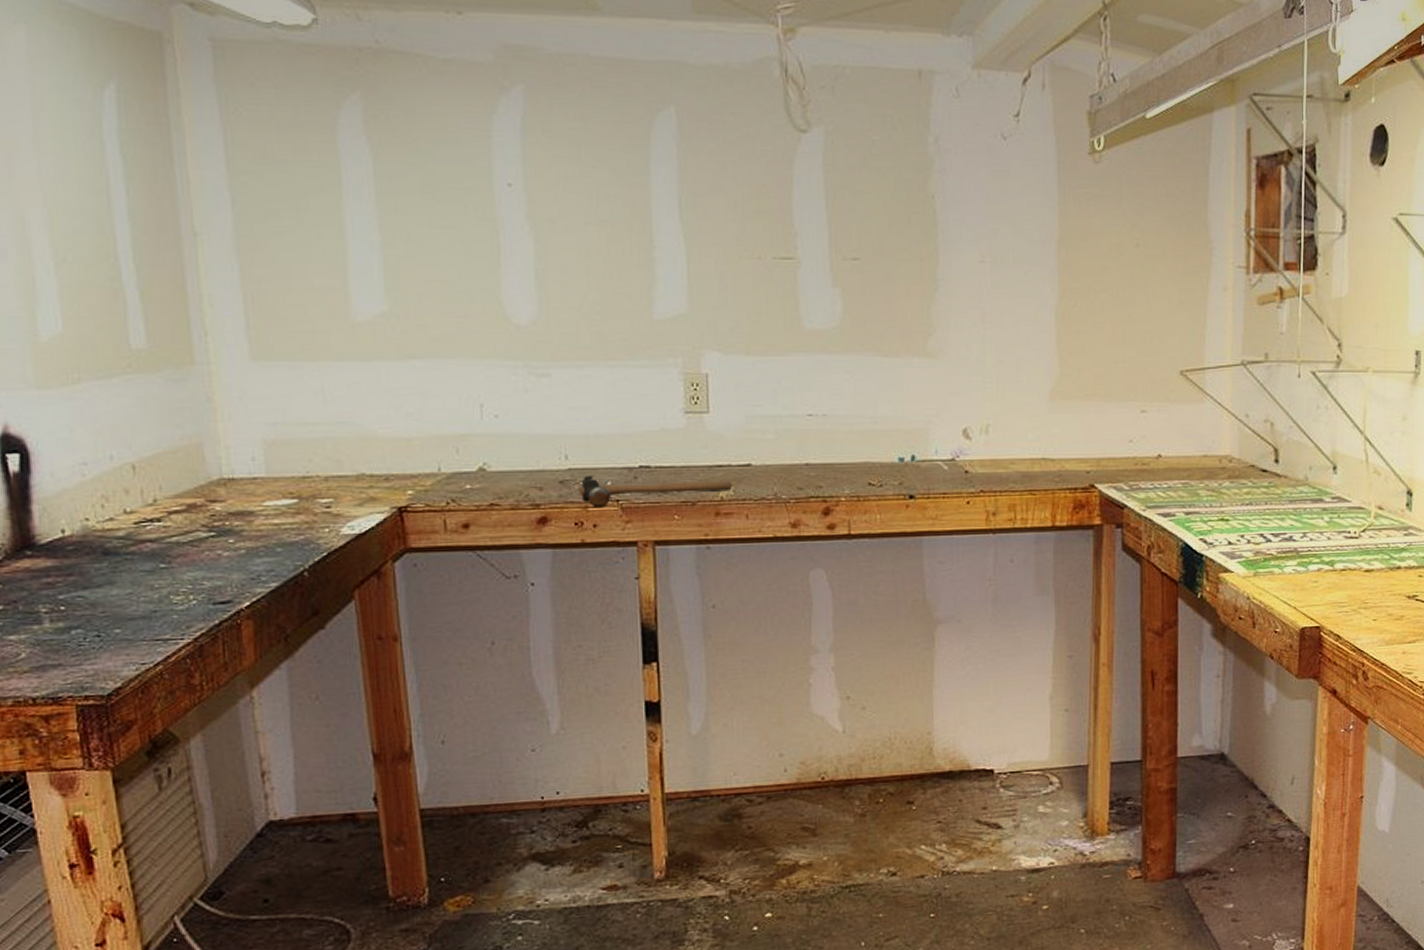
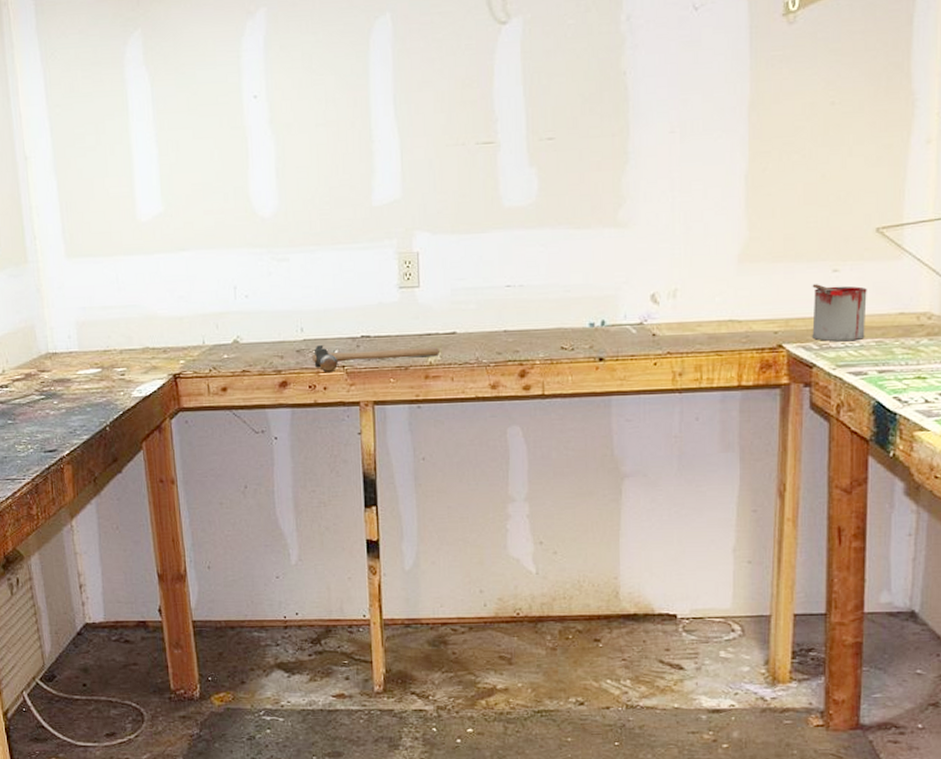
paint can: none [1122,424,1173,483] -> present [812,284,867,342]

